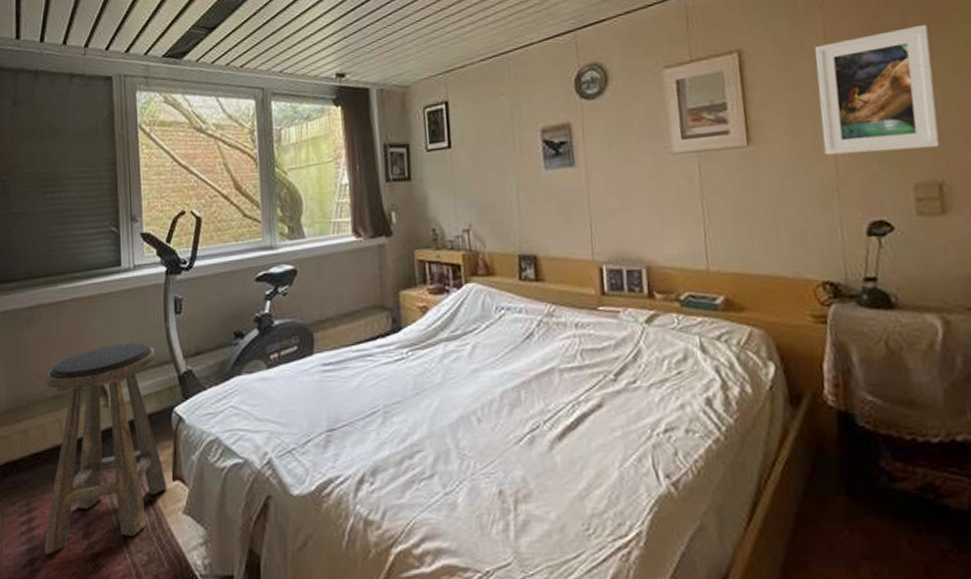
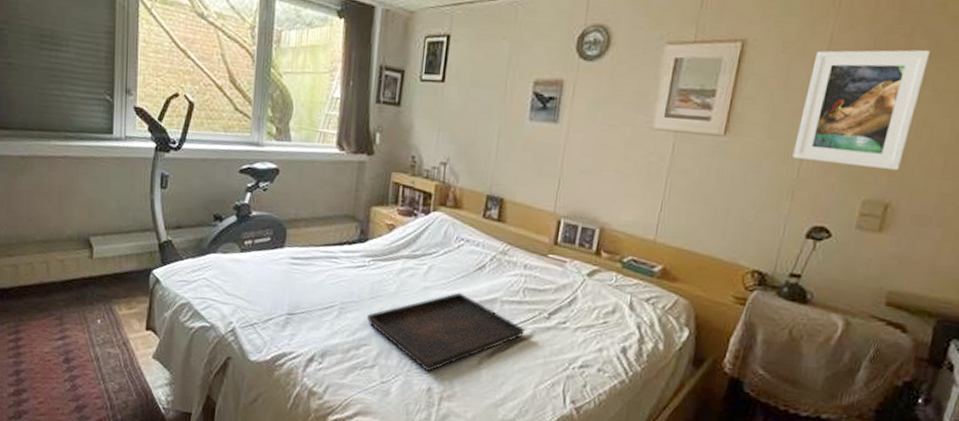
stool: present [44,342,167,554] -> none [29,204,141,369]
serving tray: none [414,369,593,471] -> present [366,292,524,372]

